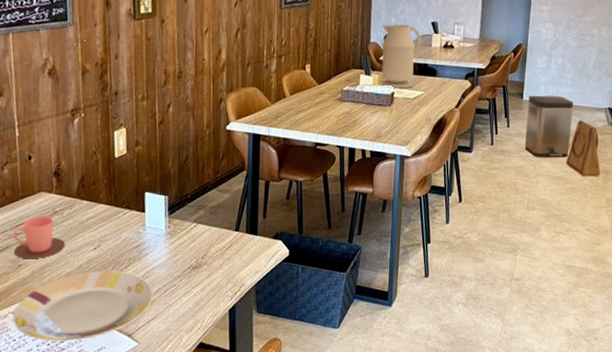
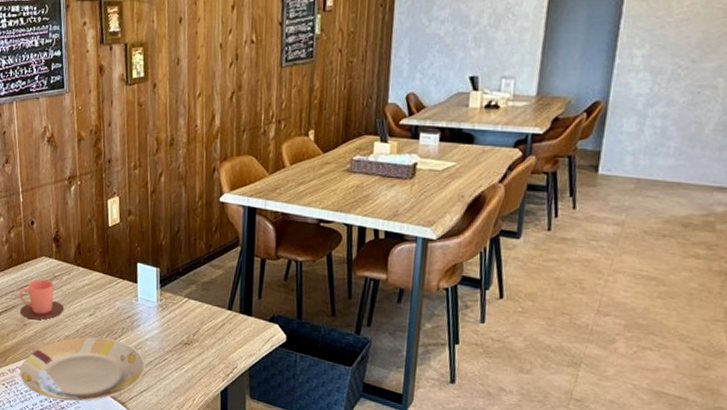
water jug: present [381,24,422,89] -> none [400,80,456,159]
pedal bin: present [525,95,574,158] -> none [598,168,678,252]
shopping bag: present [565,120,601,177] -> none [660,202,718,279]

